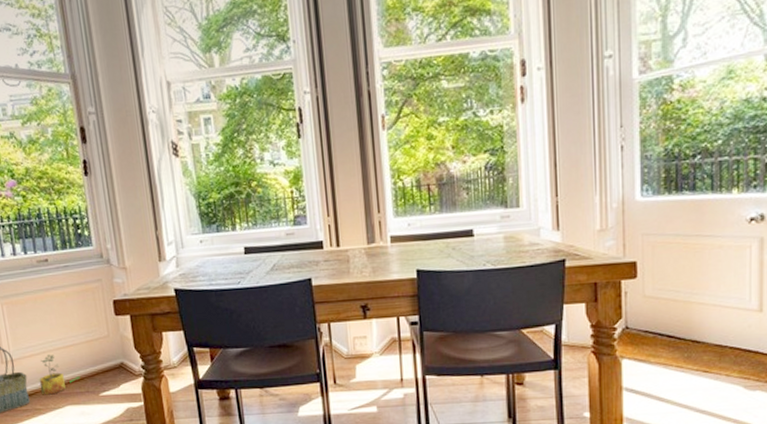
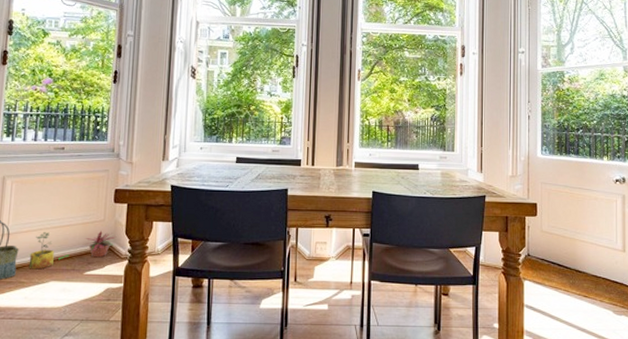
potted plant: none [93,347,126,377] -> present [84,230,117,258]

